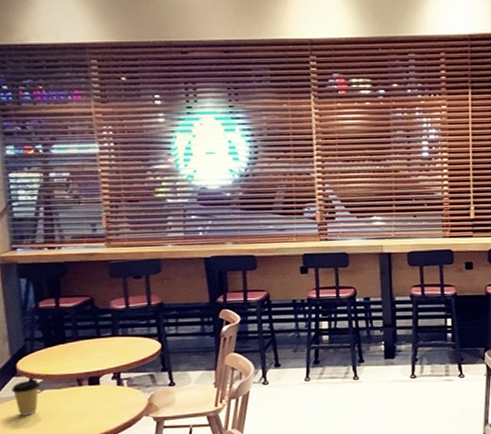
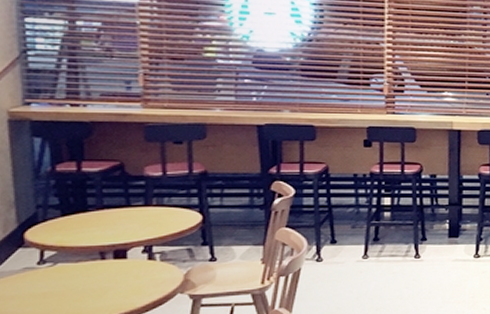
coffee cup: present [11,379,40,416] -> none [17,251,53,292]

